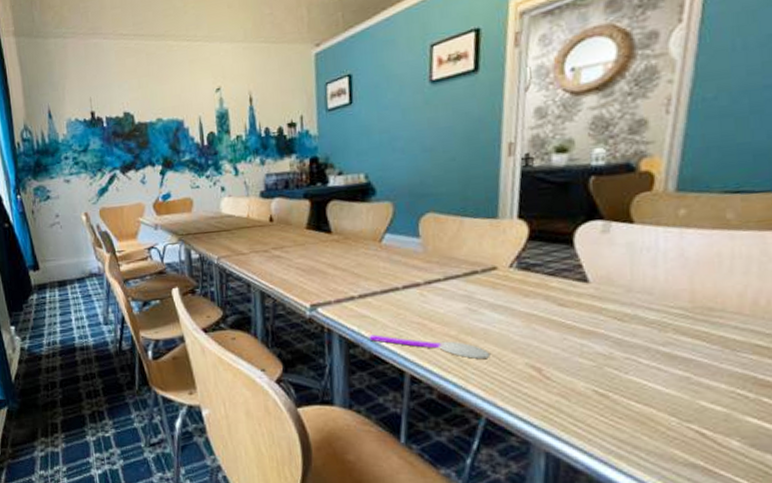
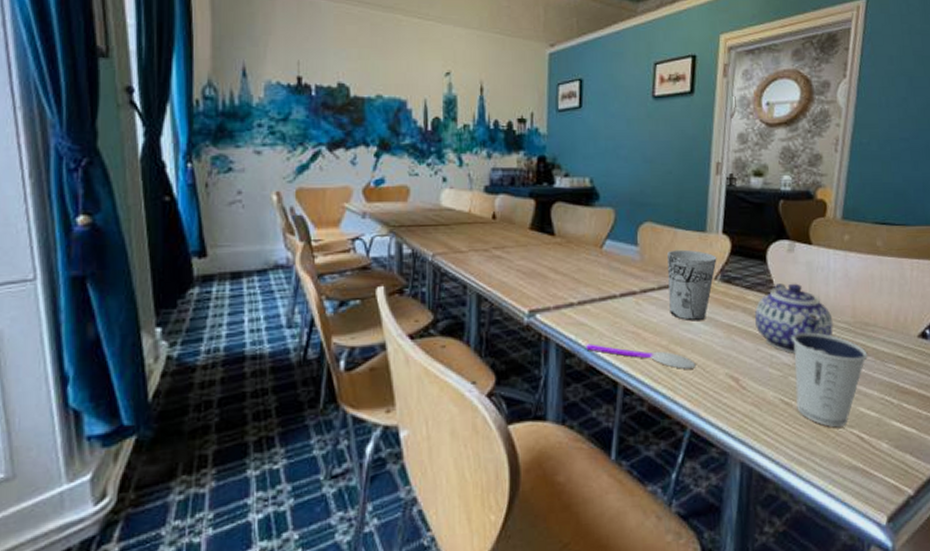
cup: none [453,238,512,311] -> present [667,249,717,322]
teapot: none [560,266,664,342] -> present [755,283,833,353]
dixie cup: none [609,319,712,422] -> present [793,332,868,428]

